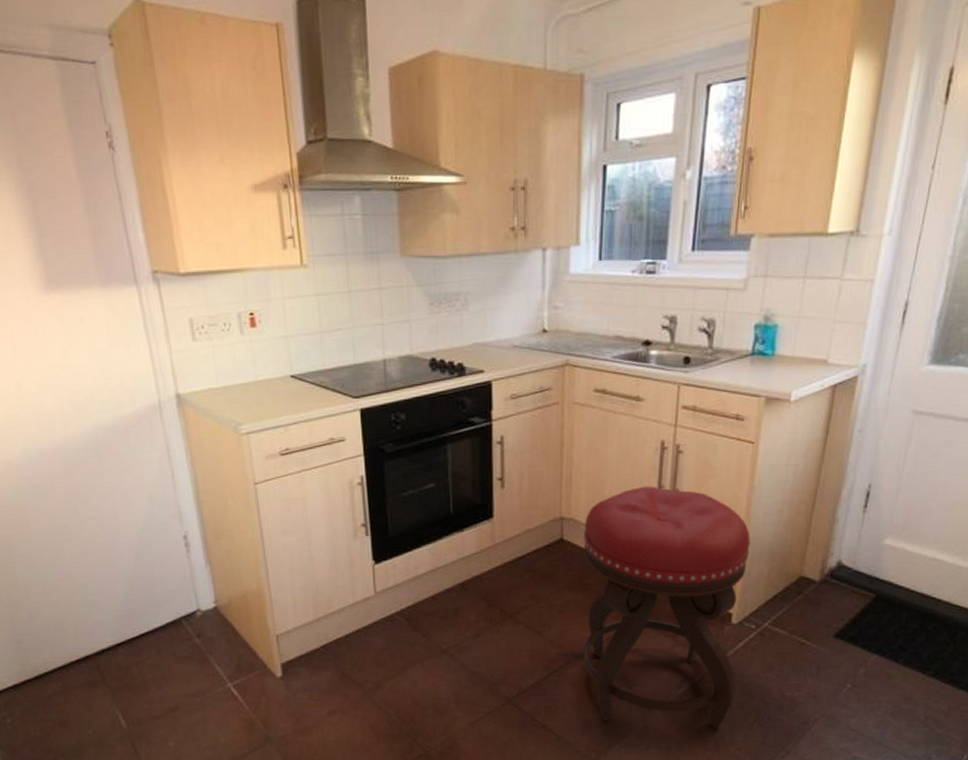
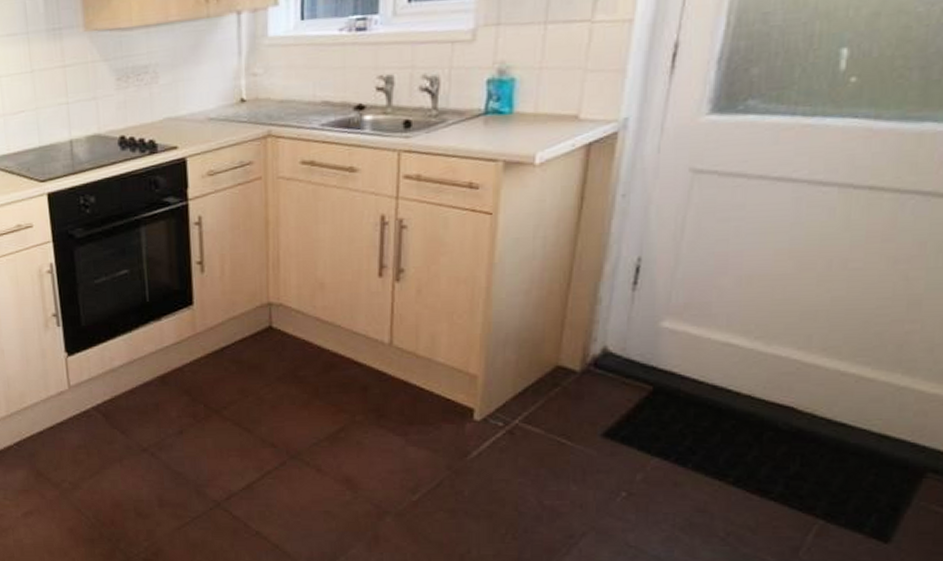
stool: present [584,486,750,728] -> none [295,266,492,541]

